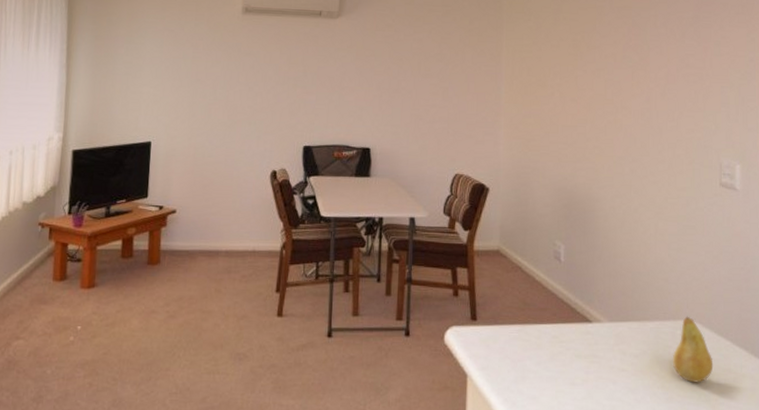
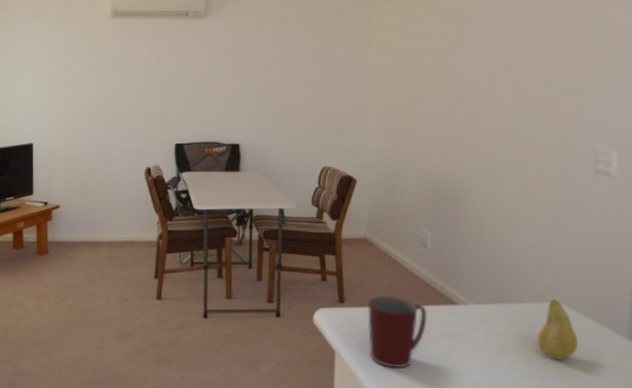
mug: none [500,312,562,394] -> present [367,295,427,369]

